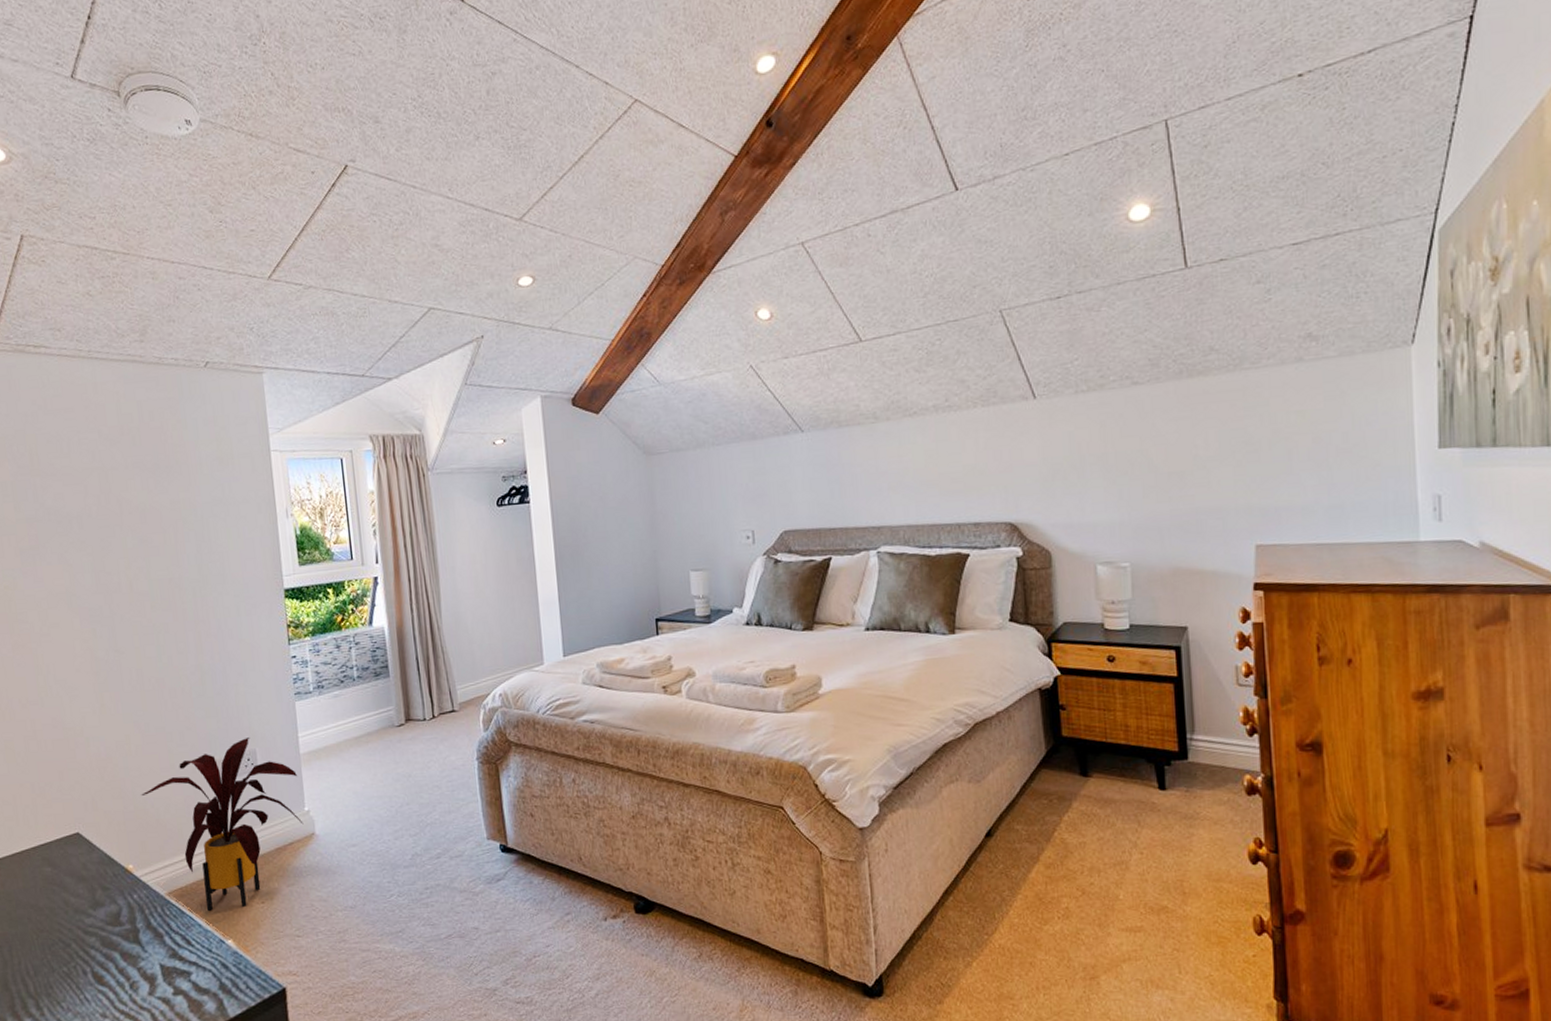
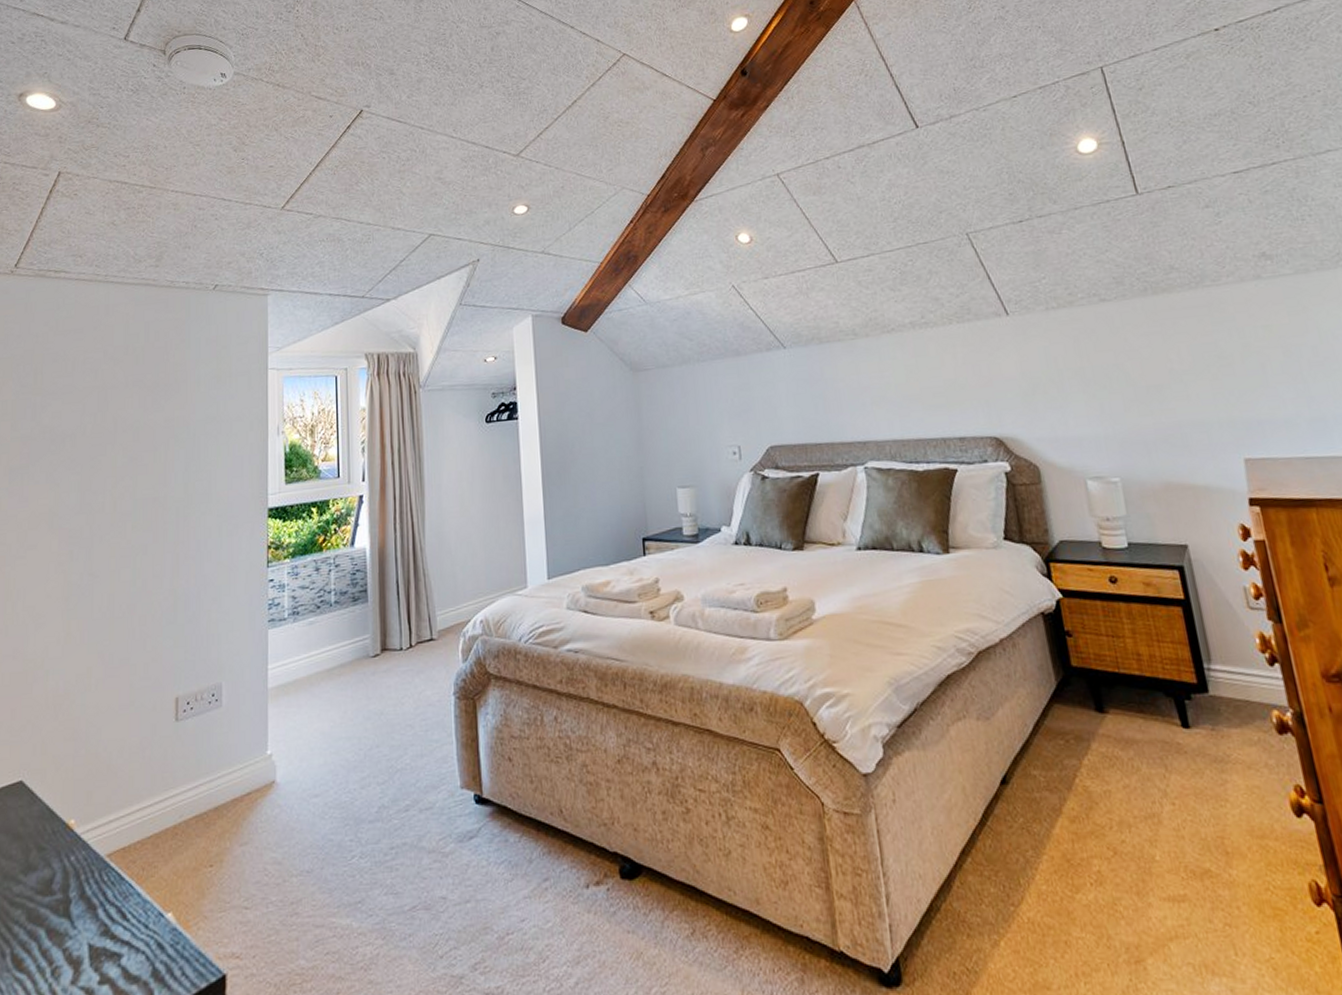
house plant: present [141,738,304,911] -> none [95,670,264,876]

